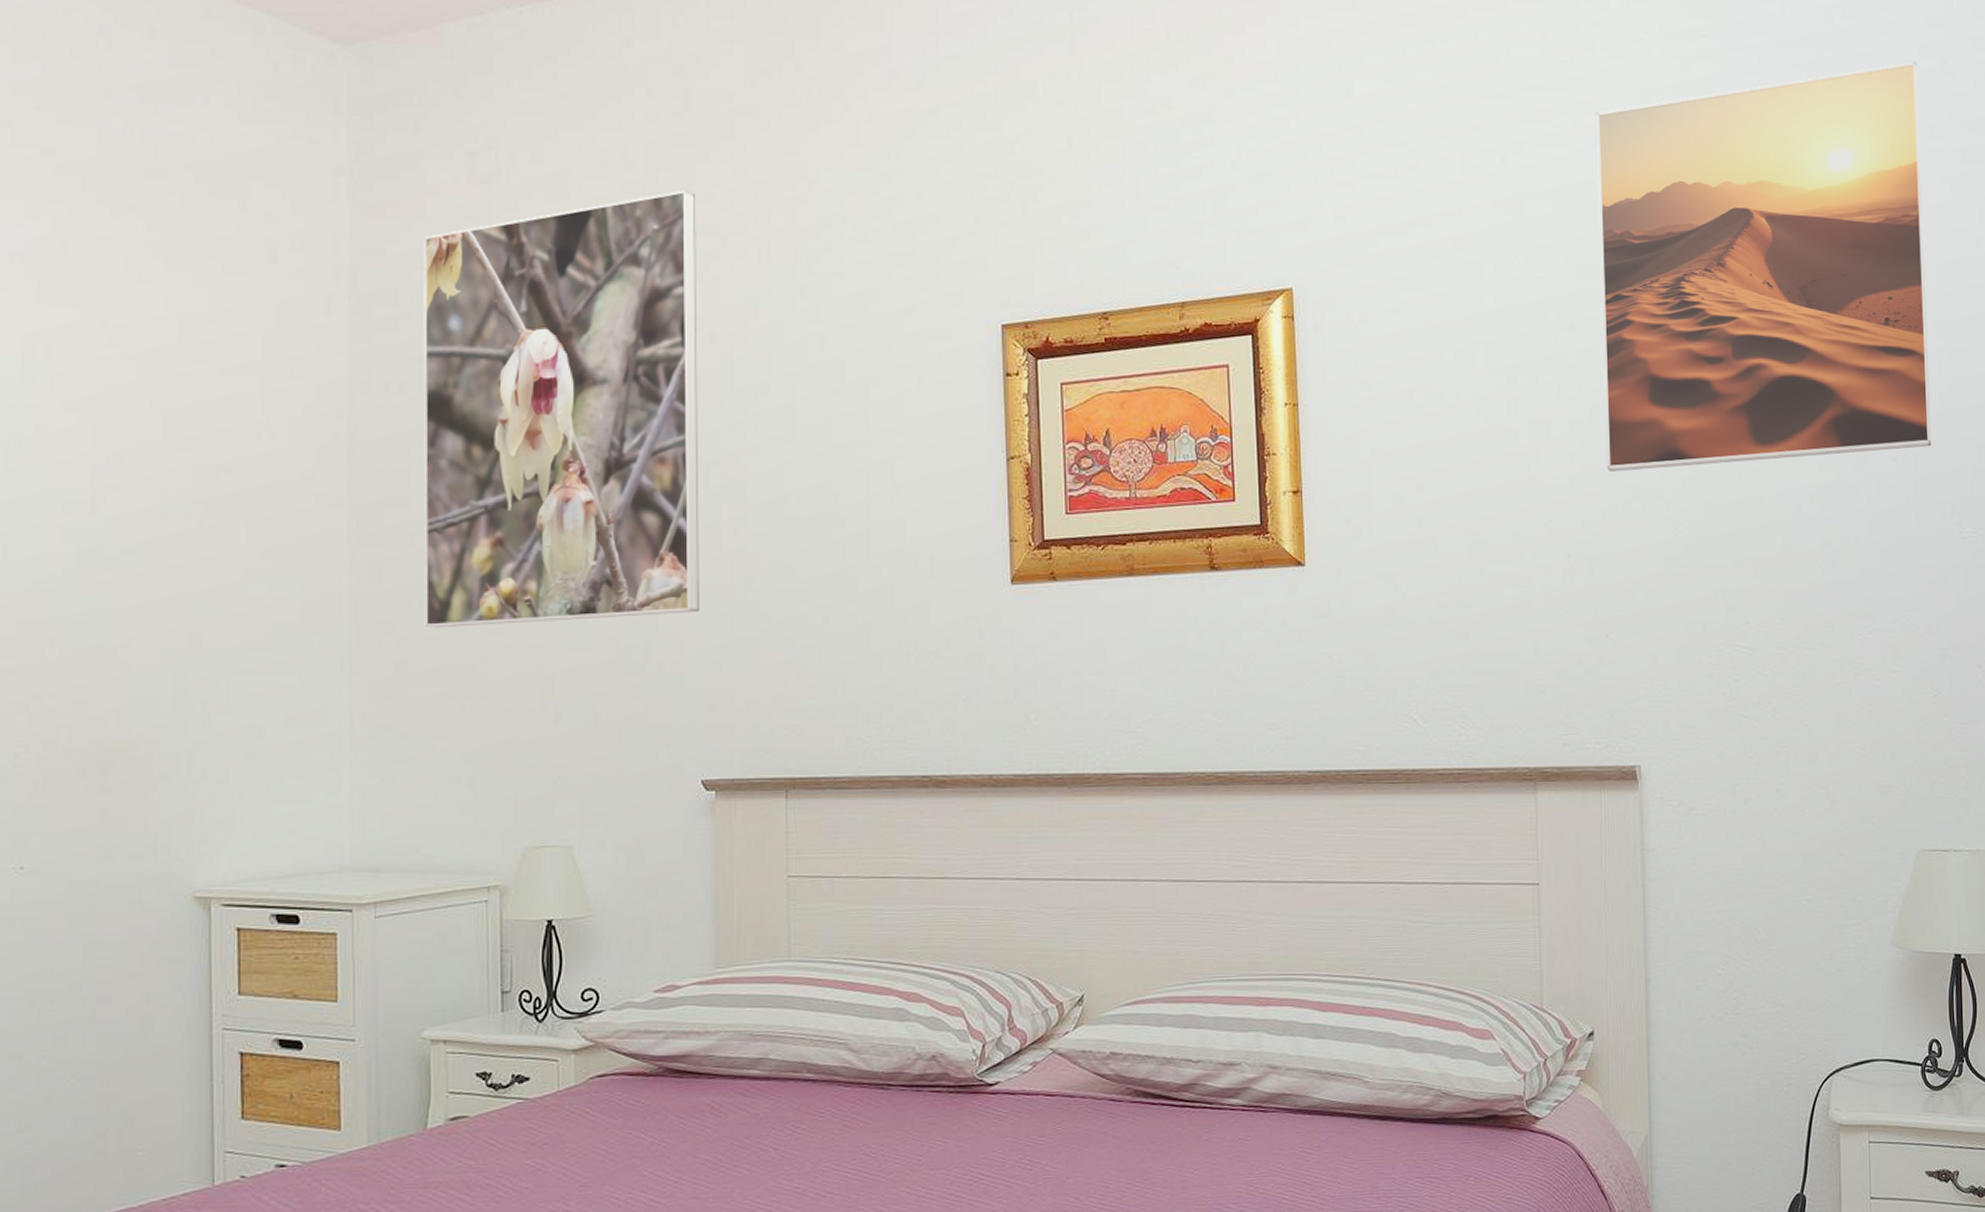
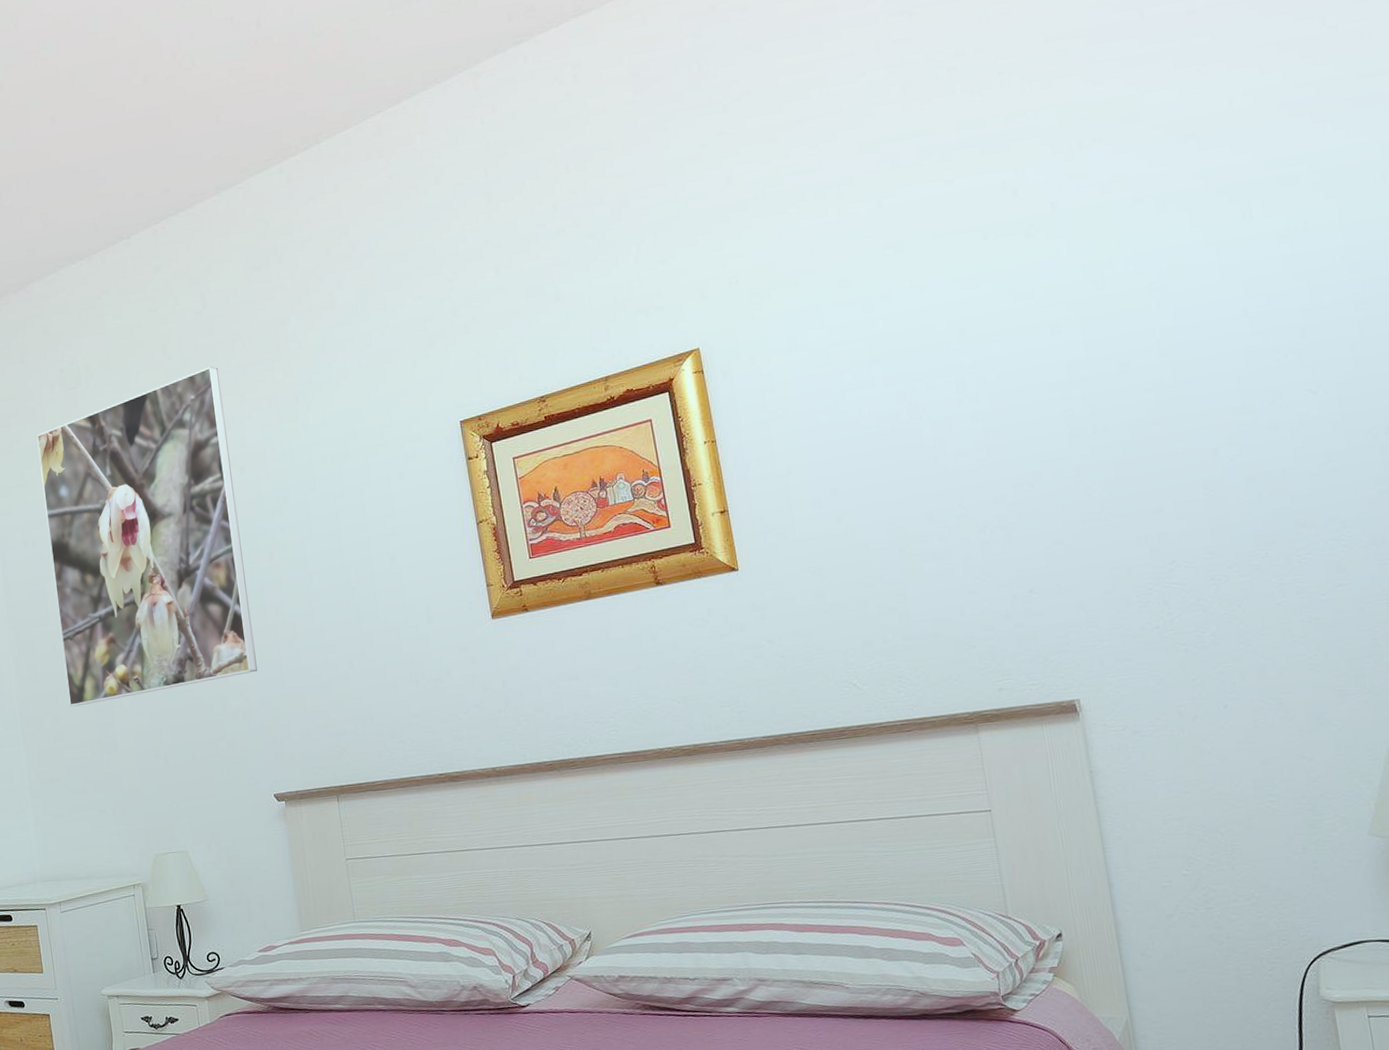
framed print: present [1596,61,1932,472] -> none [963,27,1356,450]

